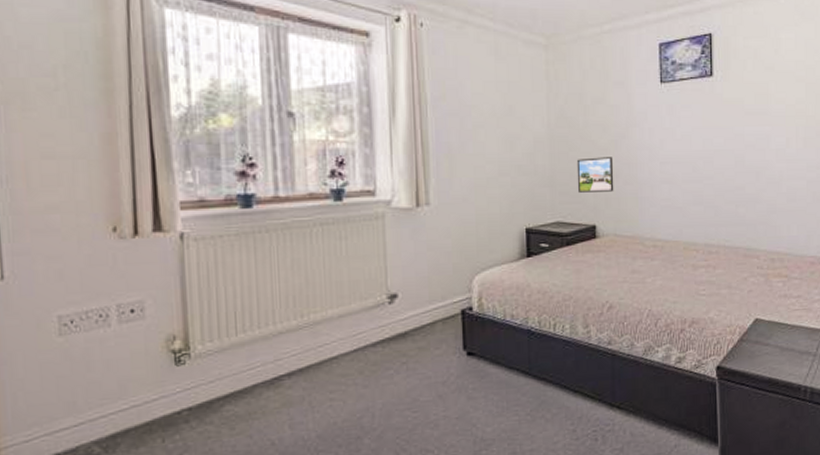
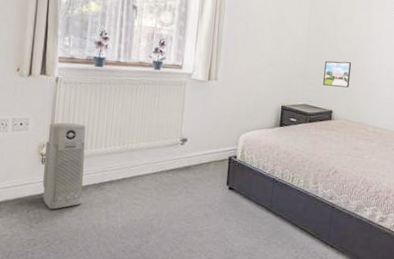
air purifier: none [177,296,249,431] -> present [42,122,86,210]

